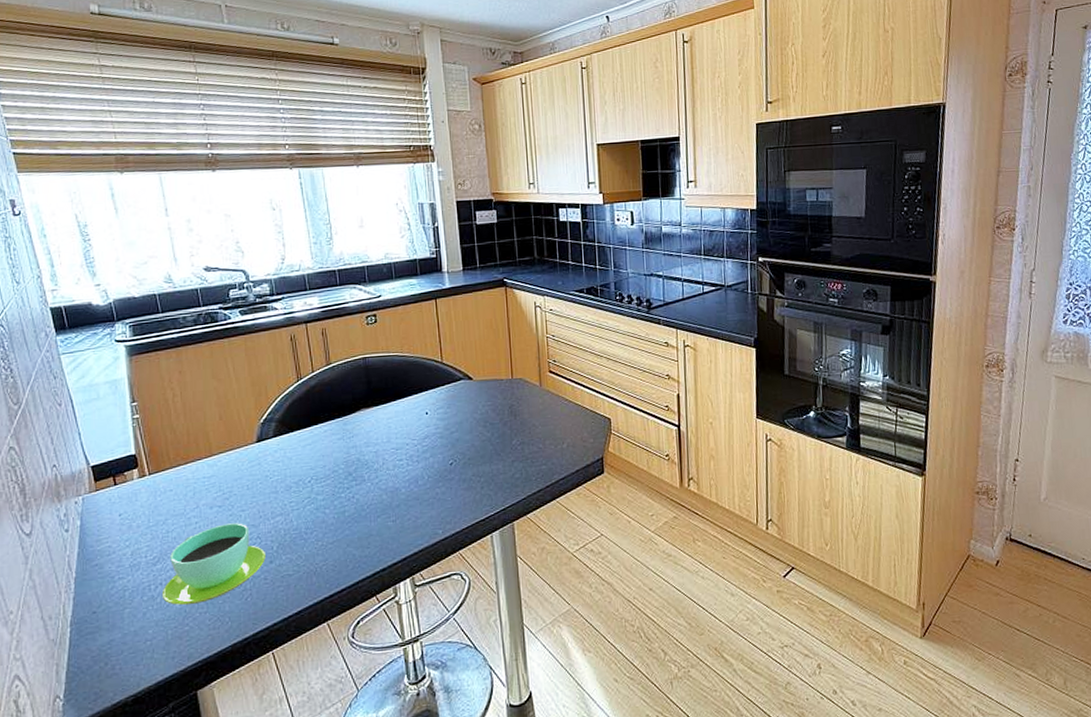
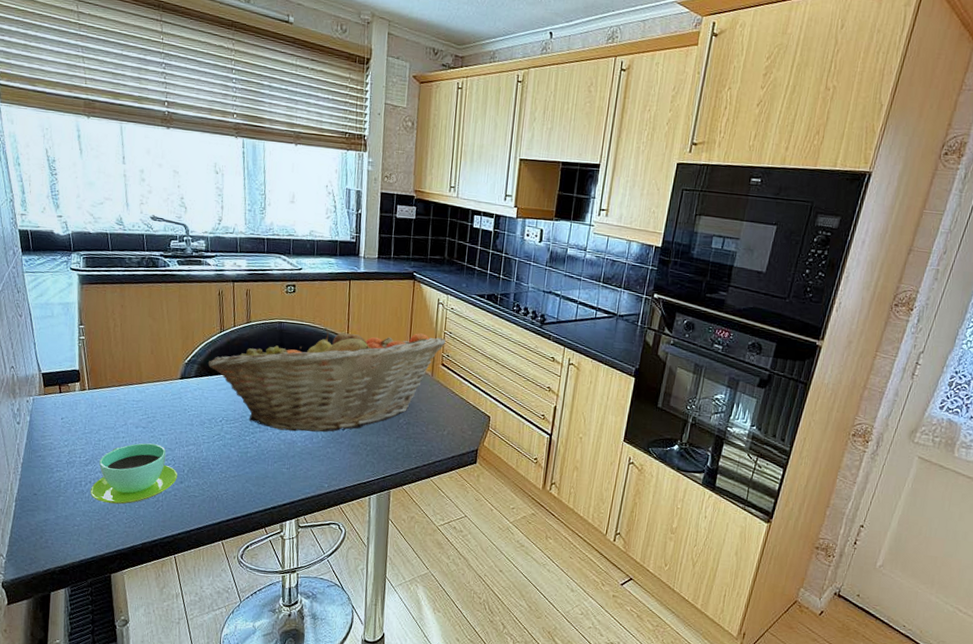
fruit basket: none [288,342,550,479] -> present [208,327,446,432]

